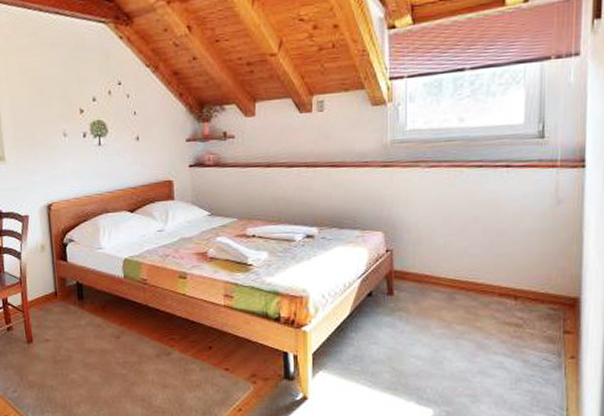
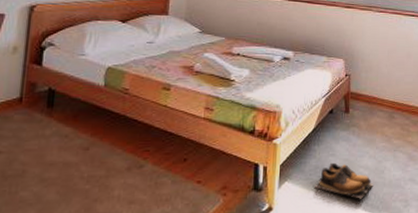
shoes: none [353,351,429,392] -> present [314,162,374,199]

